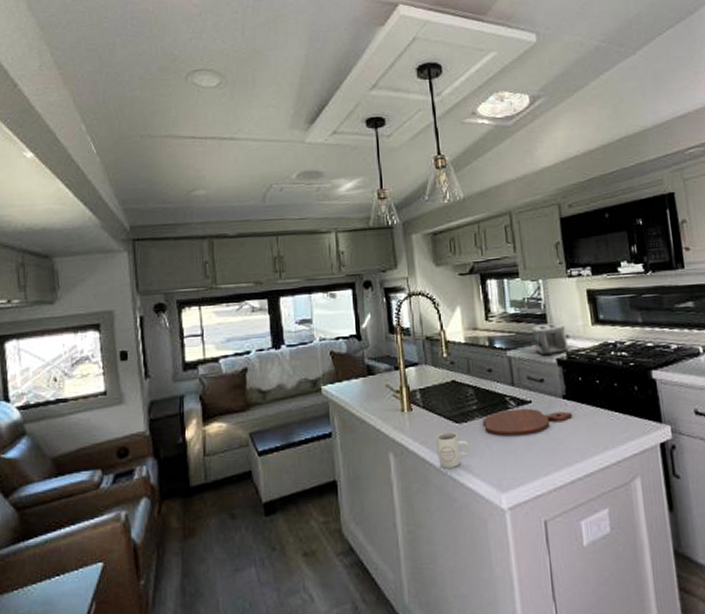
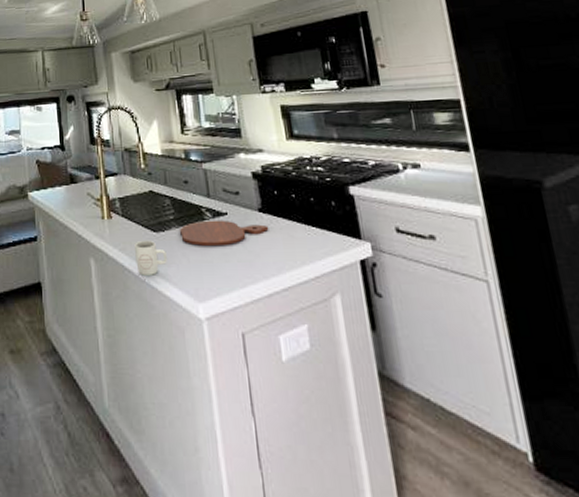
toaster: present [531,323,569,356] -> none [226,137,264,169]

